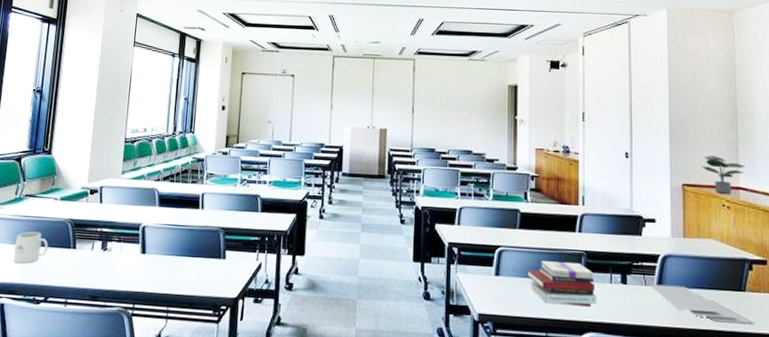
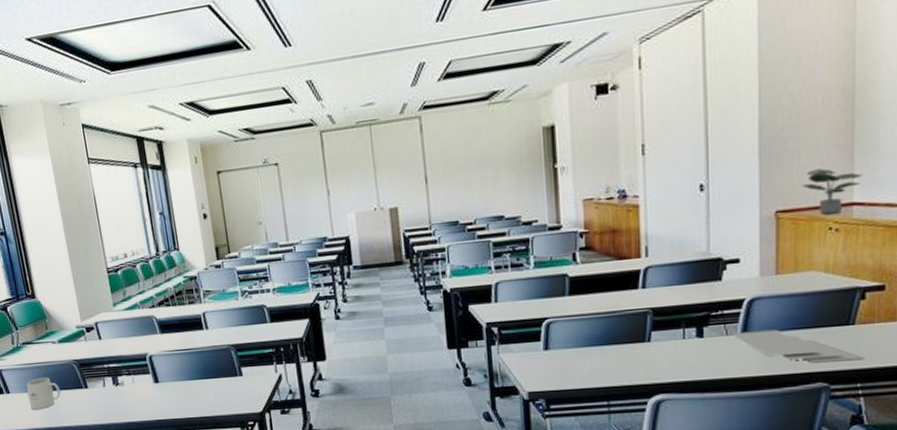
books: present [527,261,597,307] -> none [582,323,667,371]

